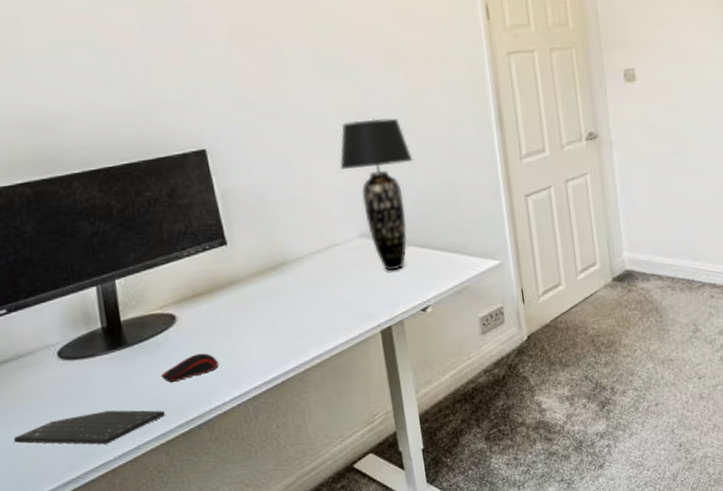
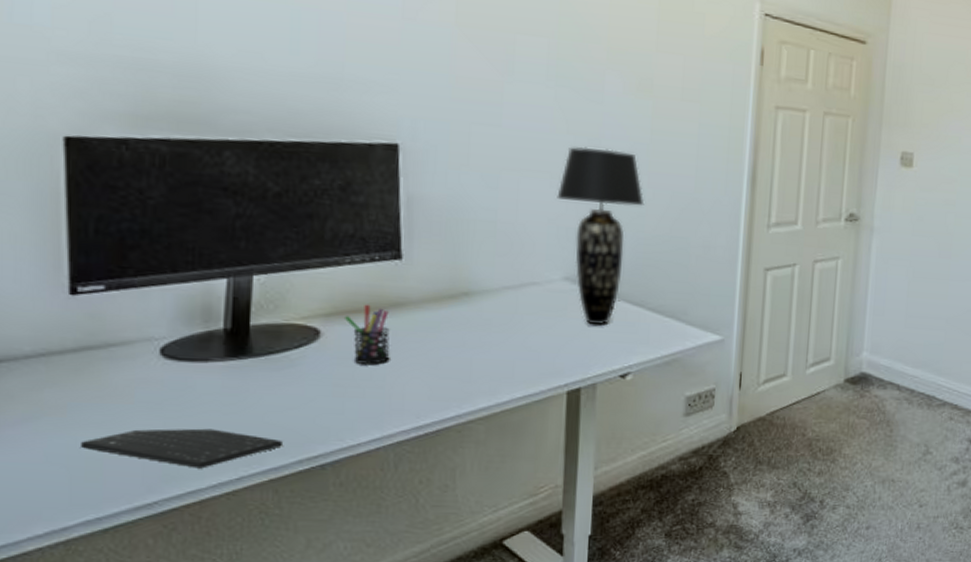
computer mouse: present [161,353,219,383] -> none [287,380,362,410]
pen holder: none [192,287,234,338] -> present [345,304,390,365]

